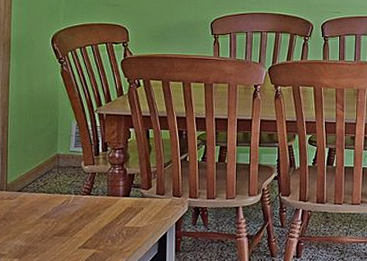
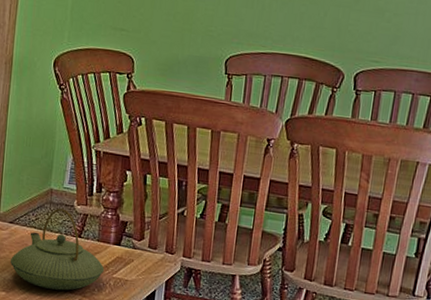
teapot: none [21,171,116,248] -> present [11,208,105,291]

